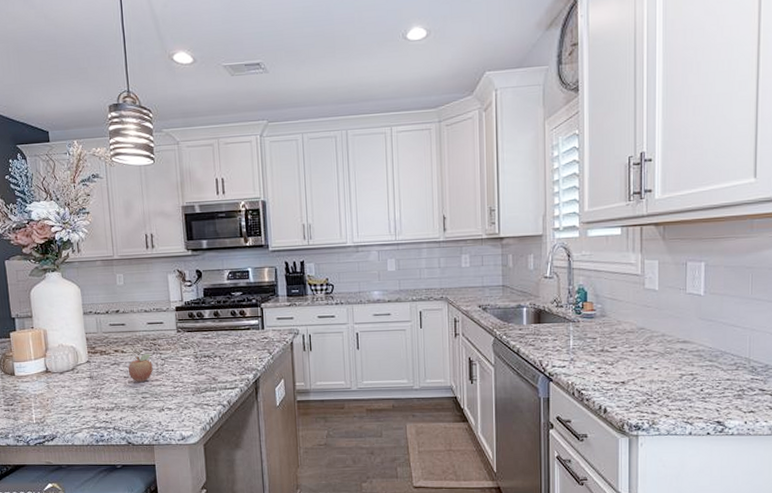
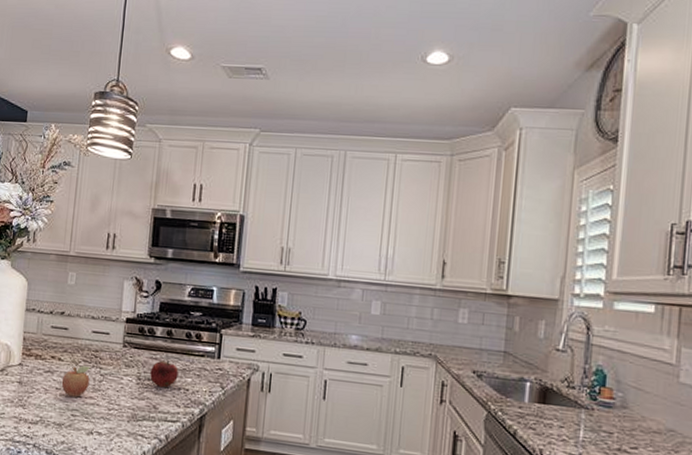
fruit: none [205,338,230,362] -> present [150,360,179,388]

